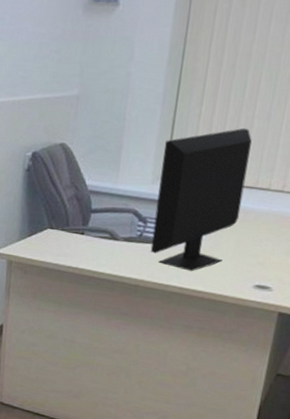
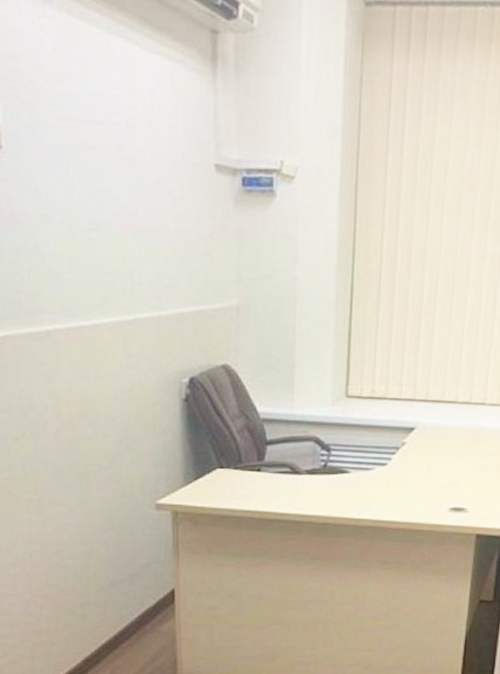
monitor: present [150,128,252,272] -> none [337,335,434,501]

